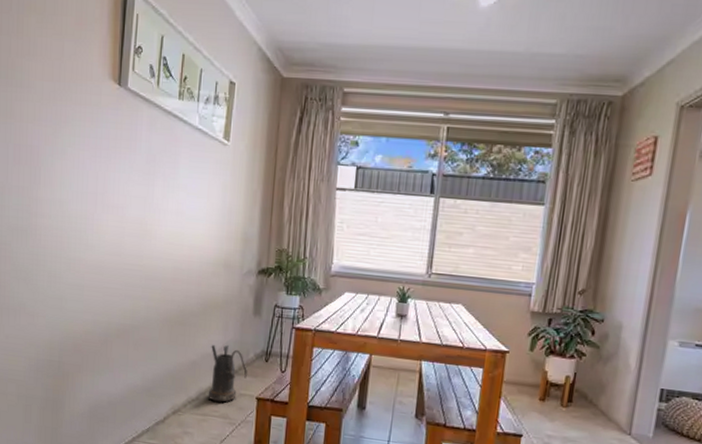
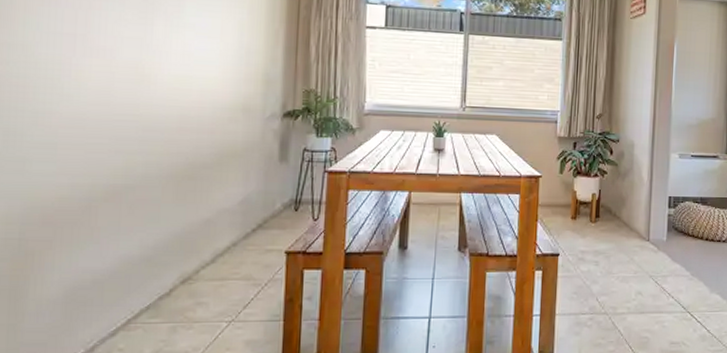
watering can: present [208,344,247,403] -> none [226,197,274,262]

